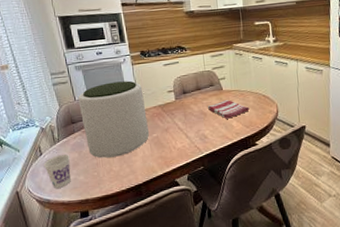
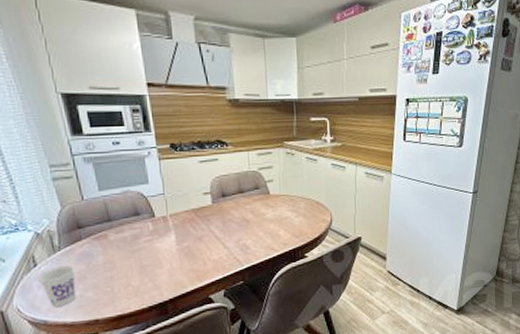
plant pot: present [78,80,149,158] -> none [86,178,178,271]
dish towel: present [207,99,250,119] -> none [250,205,300,228]

